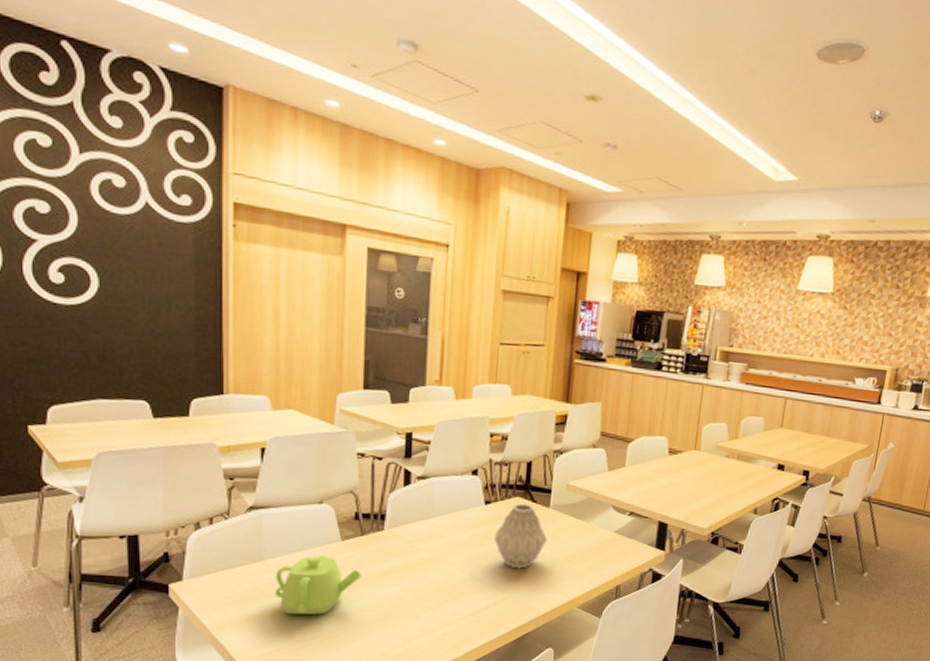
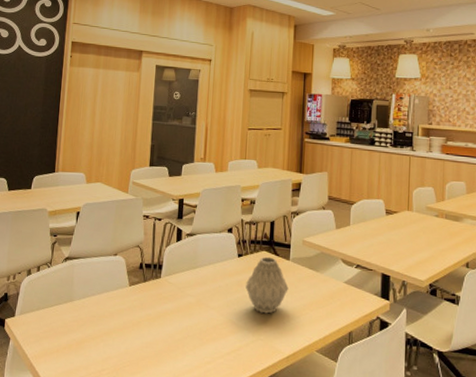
teapot: present [275,555,362,615] -> none [79,298,143,349]

